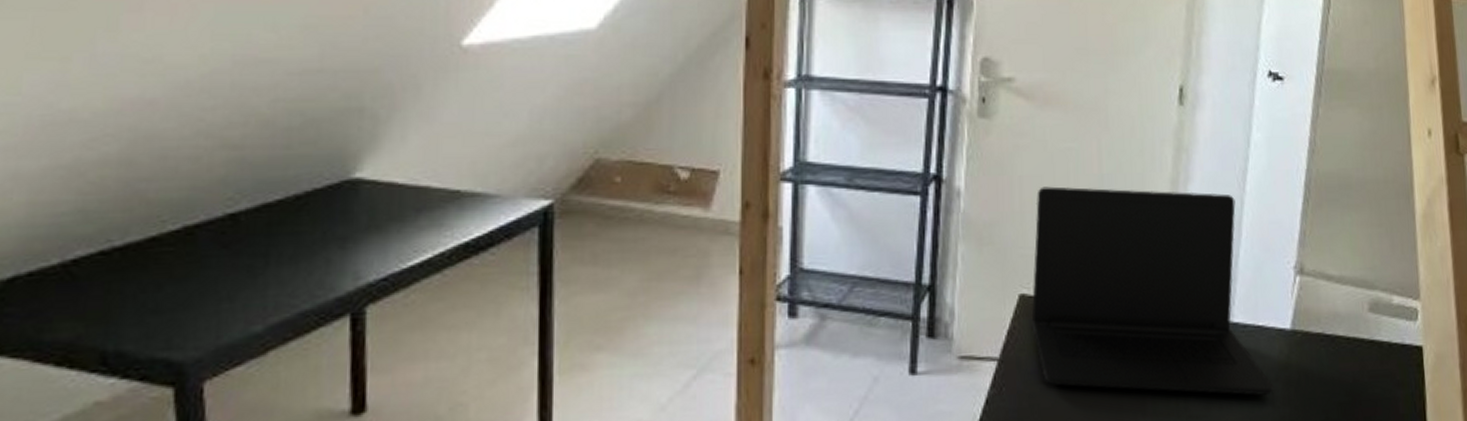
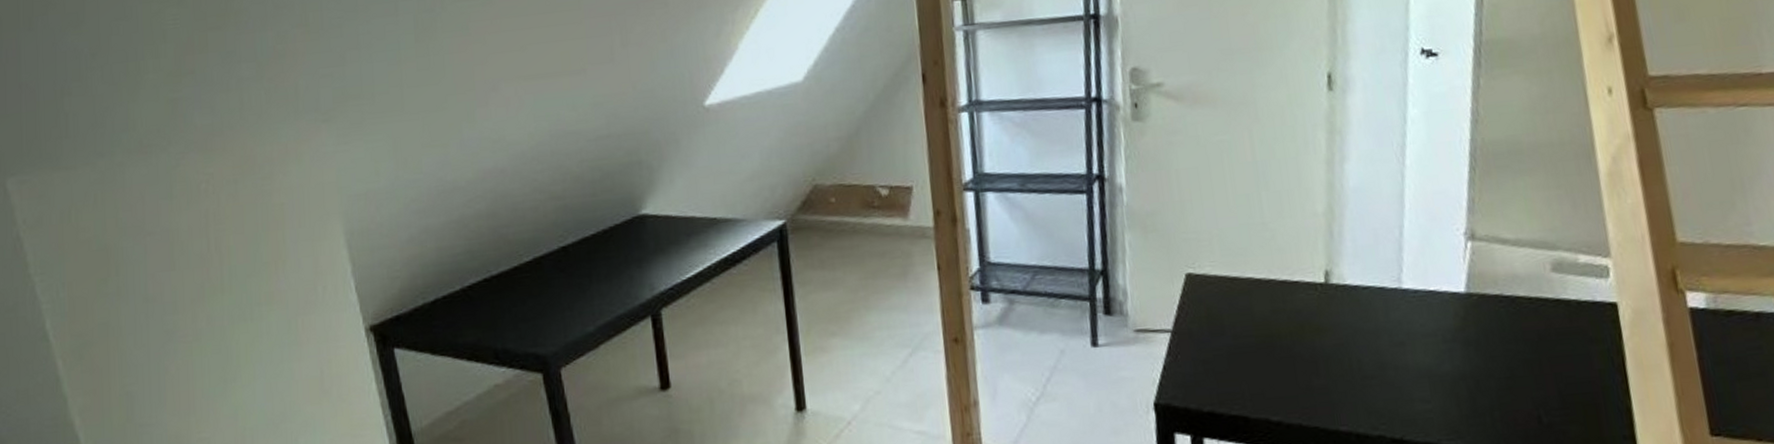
laptop: present [1031,186,1274,396] -> none [1194,169,1452,356]

